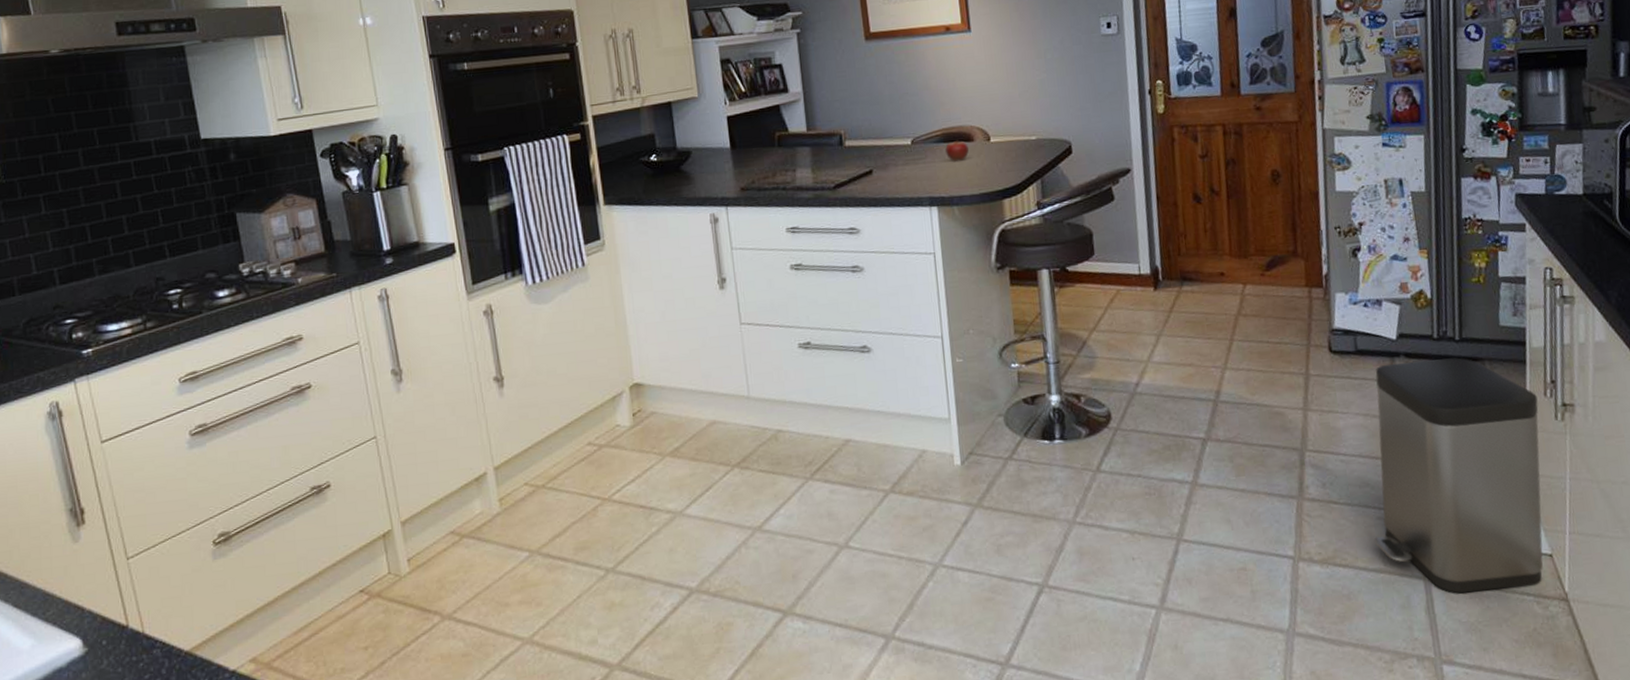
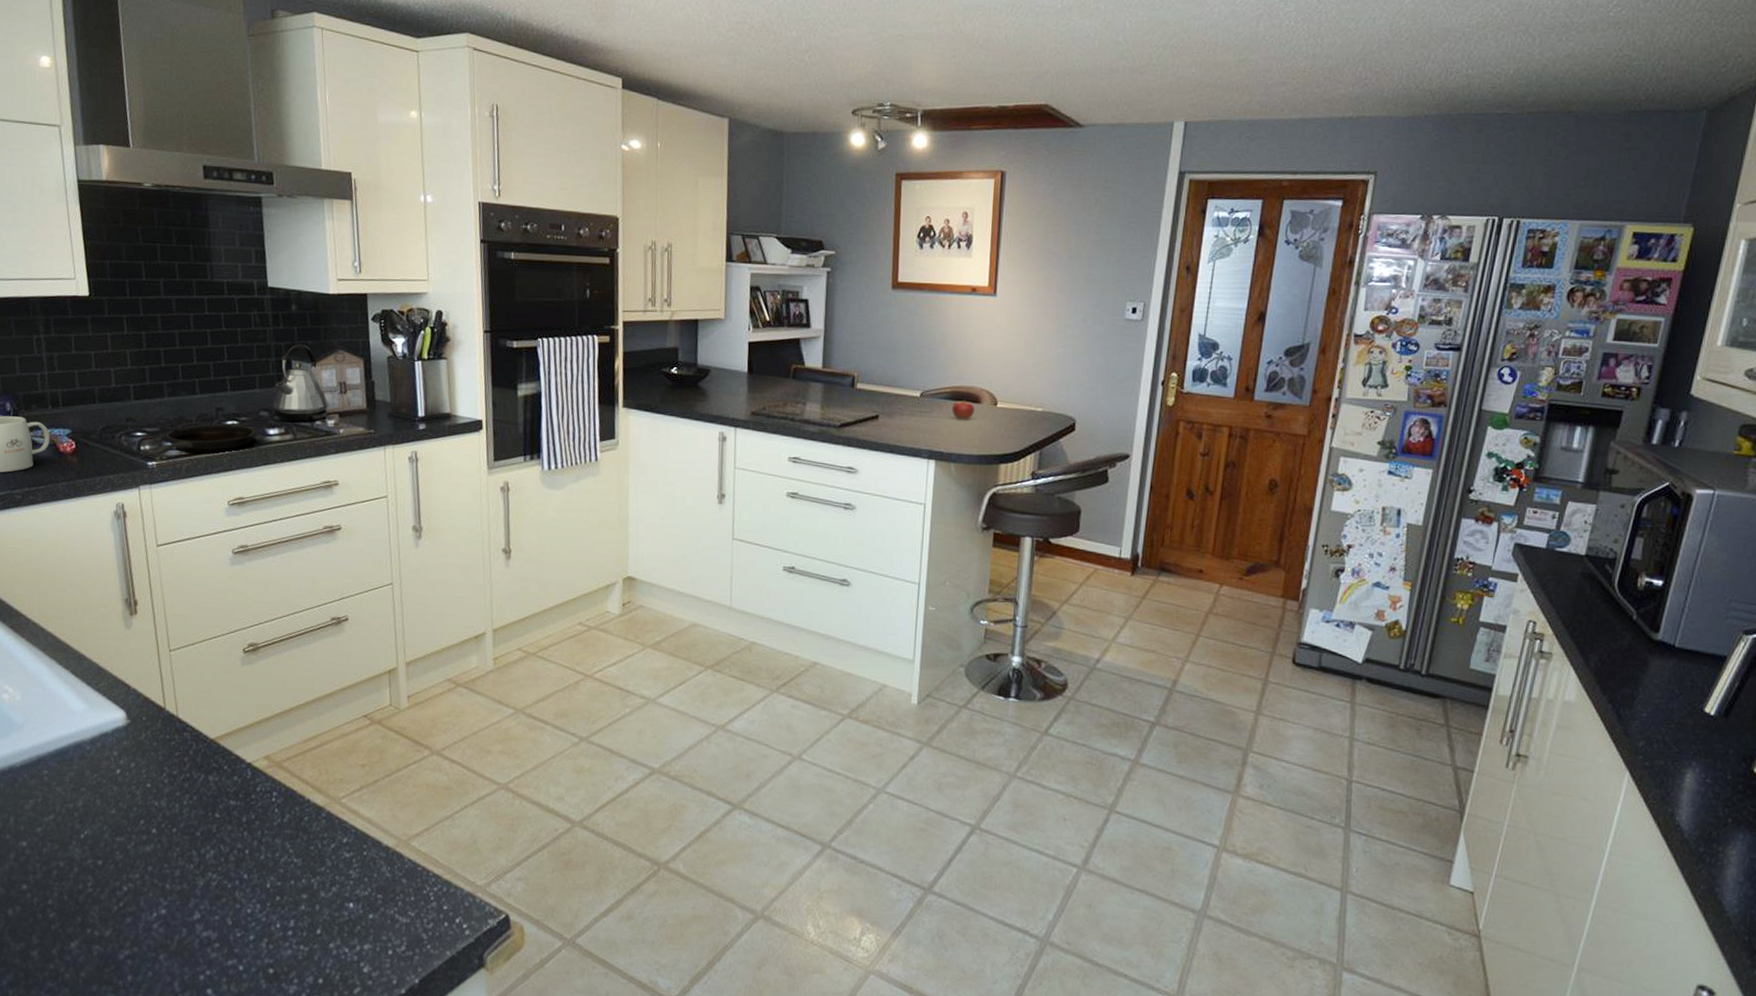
frying pan: none [81,292,203,344] -> present [147,424,256,456]
kettle: none [219,194,284,280] -> present [273,344,330,422]
pedal bin: present [1373,357,1544,594] -> none [1299,685,1492,918]

